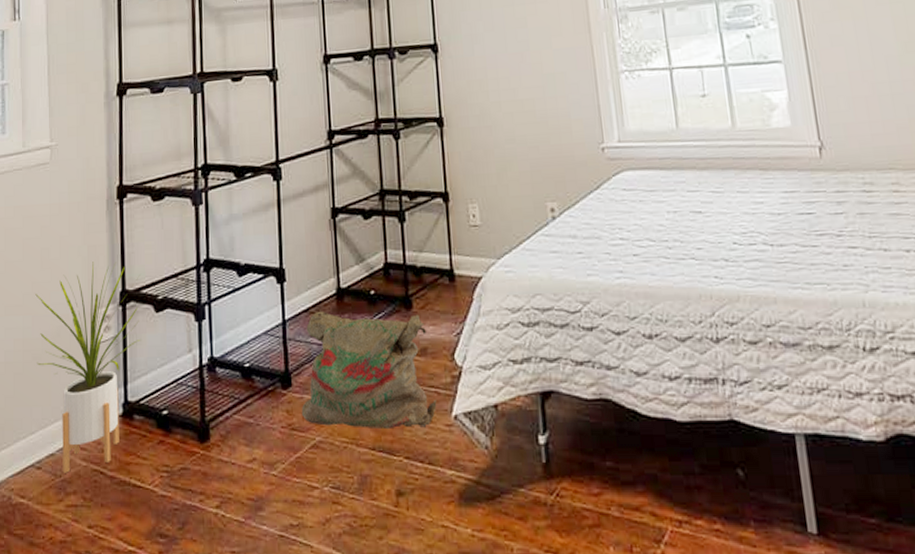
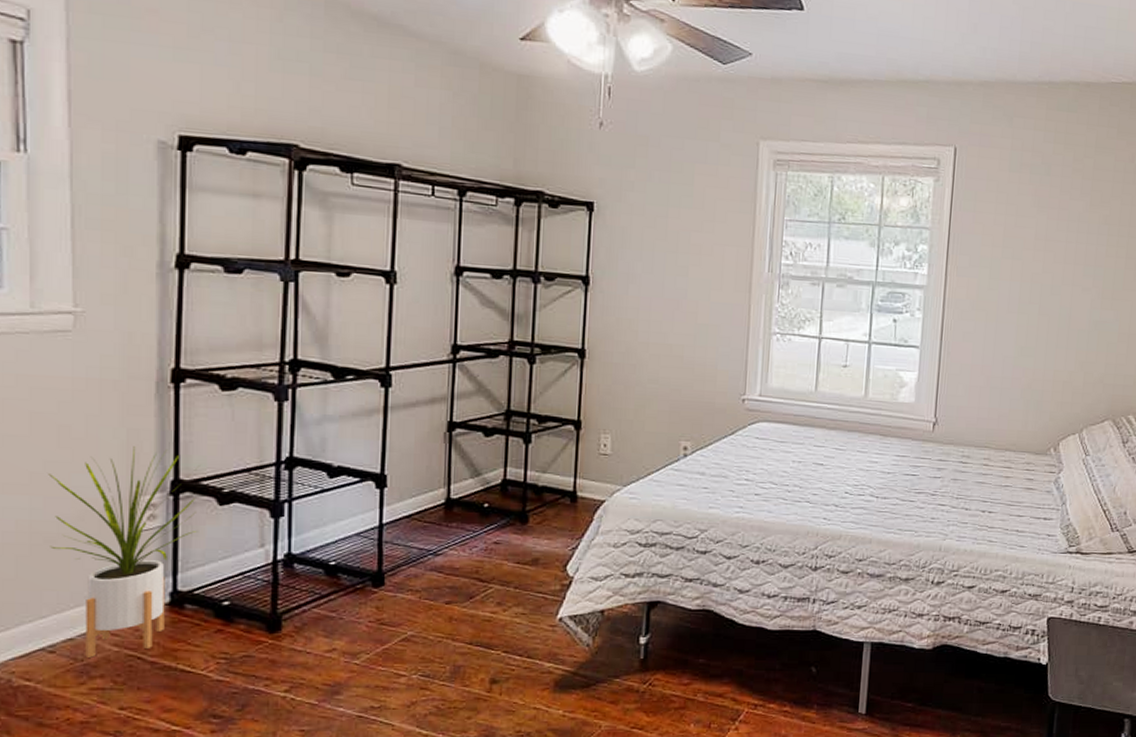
bag: present [301,310,437,430] -> none [393,518,543,628]

